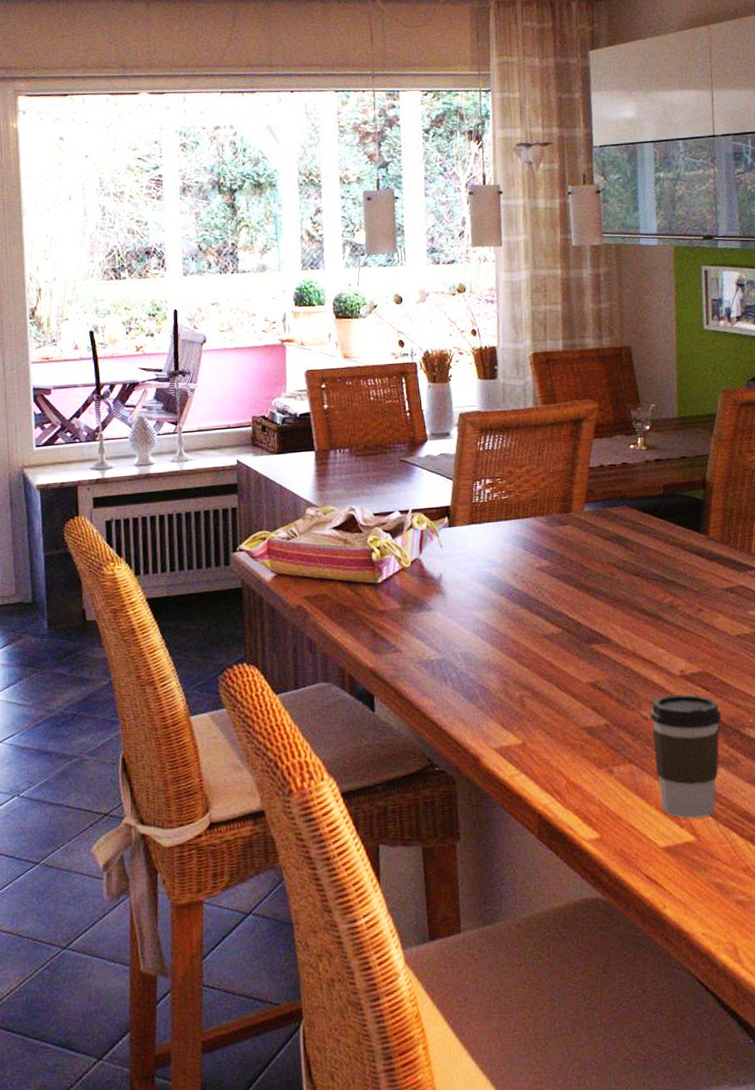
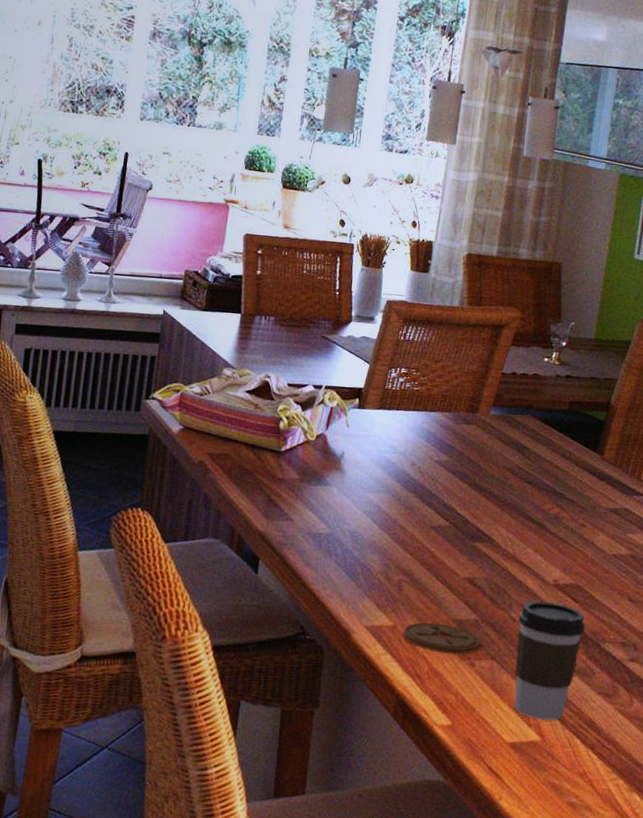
coaster: none [533,734,617,765] -> present [402,622,481,655]

